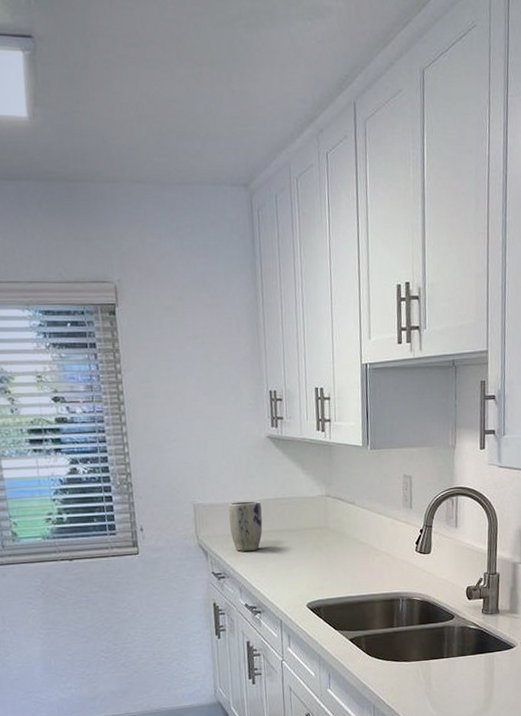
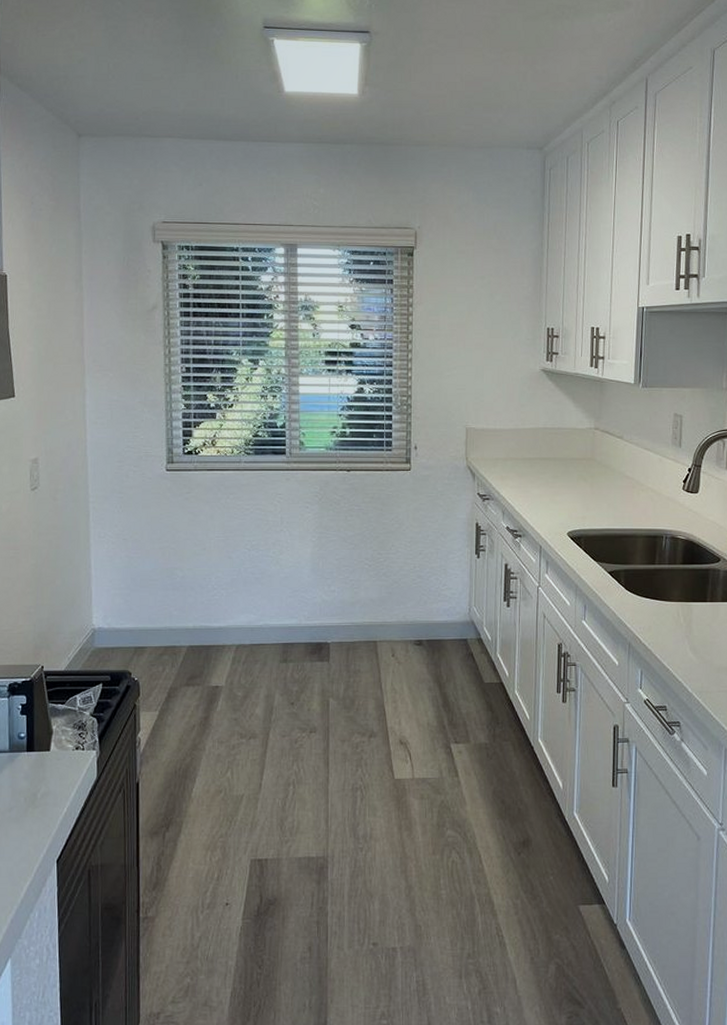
plant pot: present [228,500,263,552] -> none [498,428,530,477]

